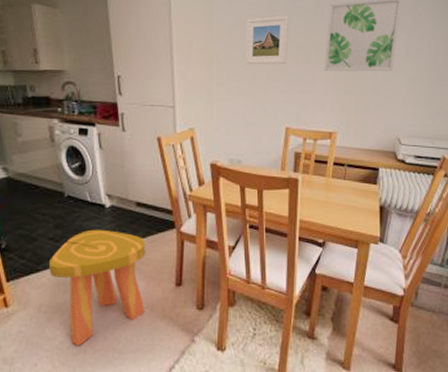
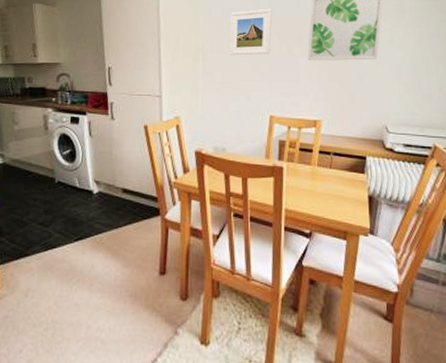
stool: present [49,229,146,346] -> none [37,215,131,334]

